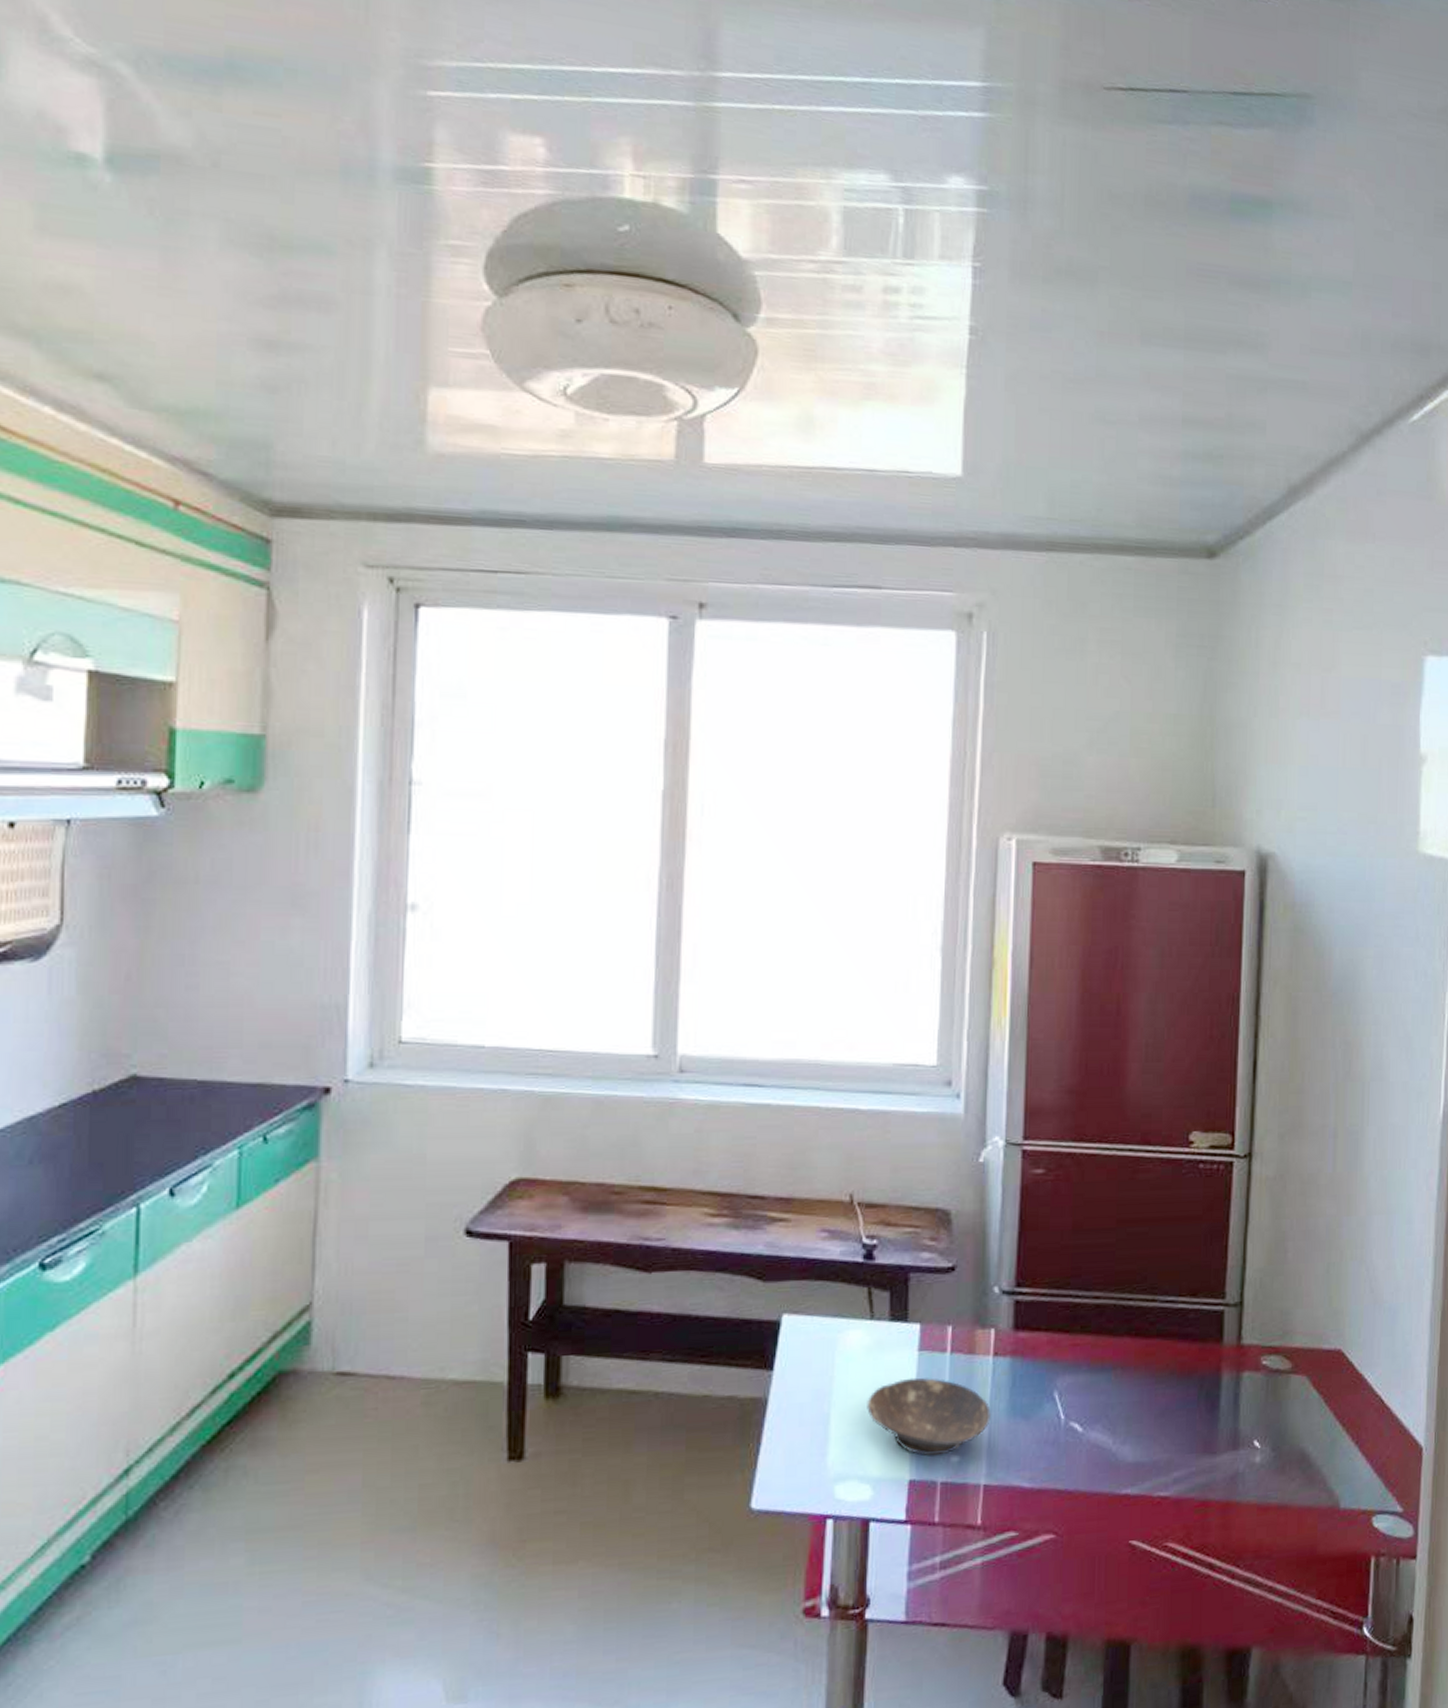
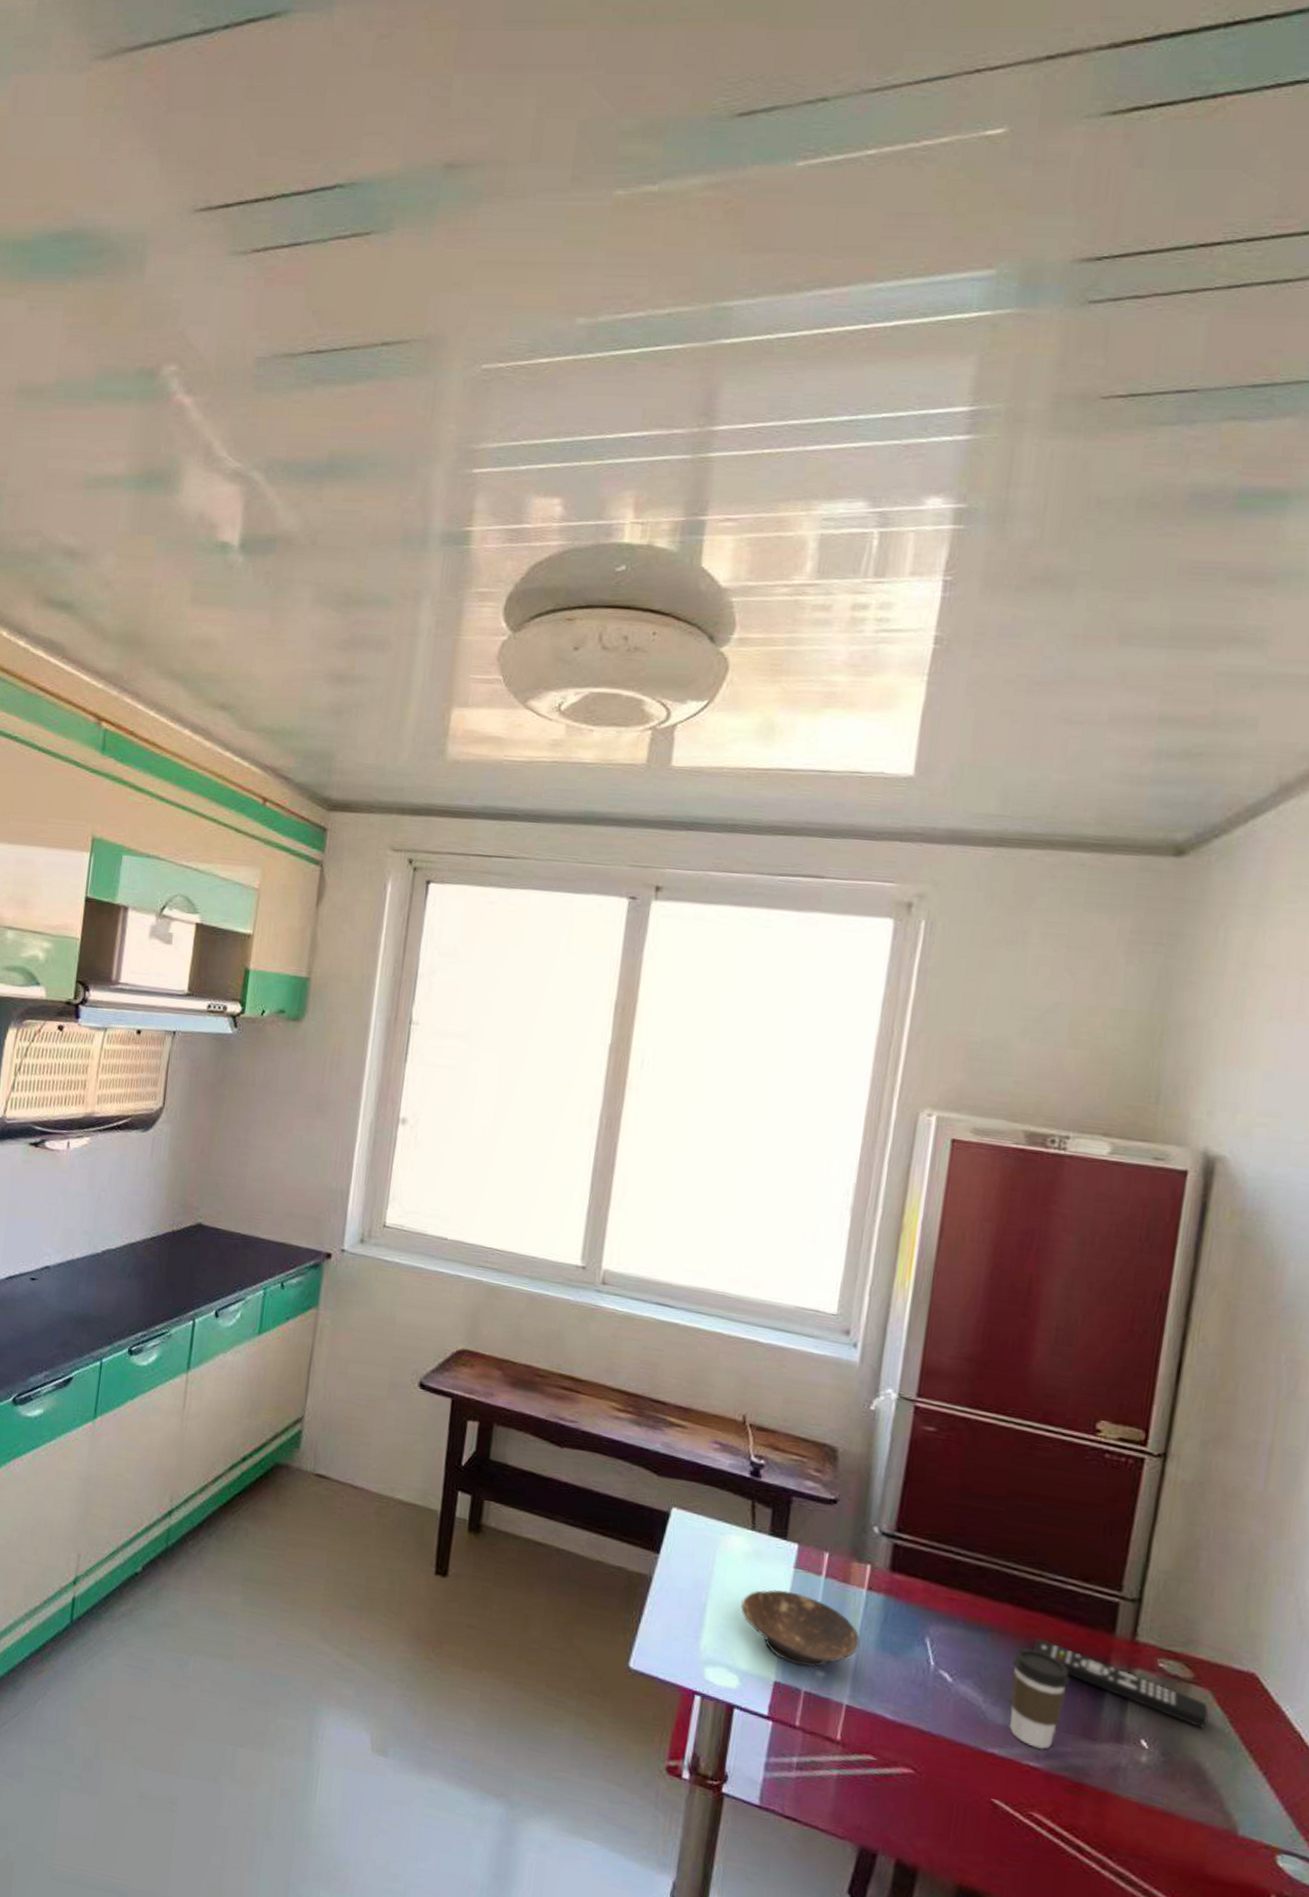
coffee cup: none [1136,1376,1188,1477] -> present [1008,1648,1070,1750]
remote control: none [1153,1364,1307,1415] -> present [1032,1638,1209,1729]

